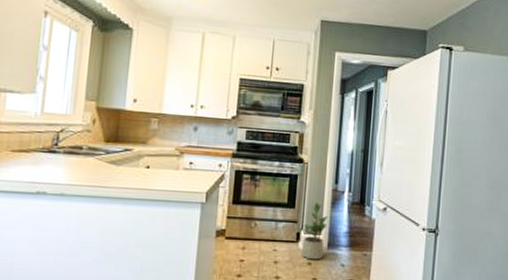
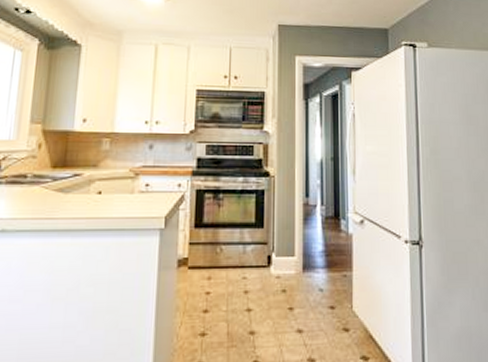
potted plant: present [301,202,328,260] -> none [274,219,301,286]

